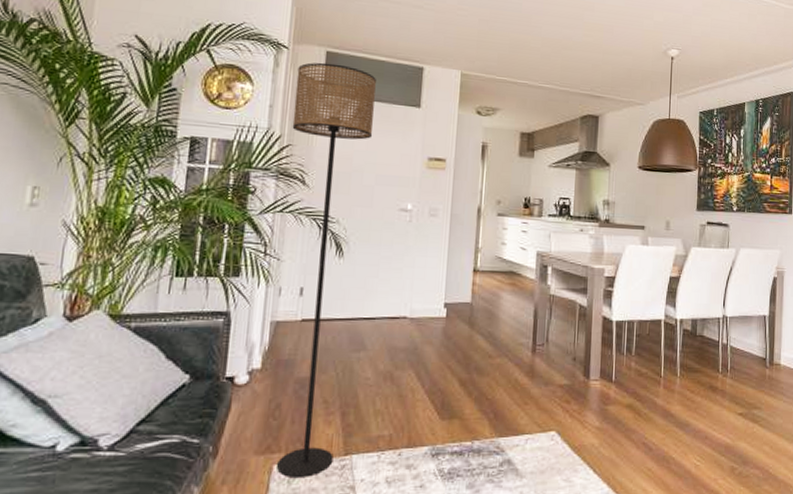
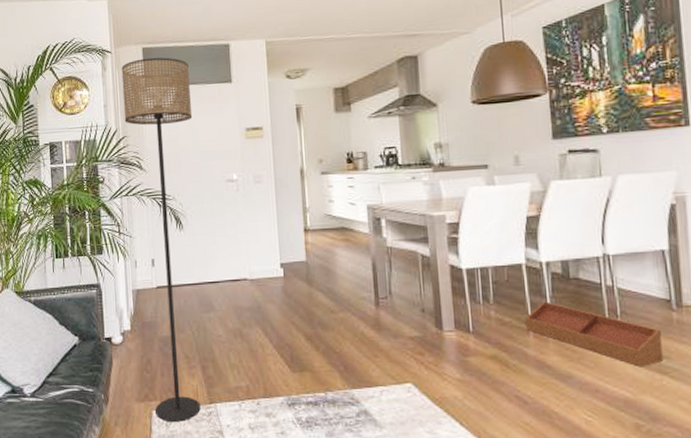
storage bin: none [658,355,757,415] -> present [524,301,663,366]

